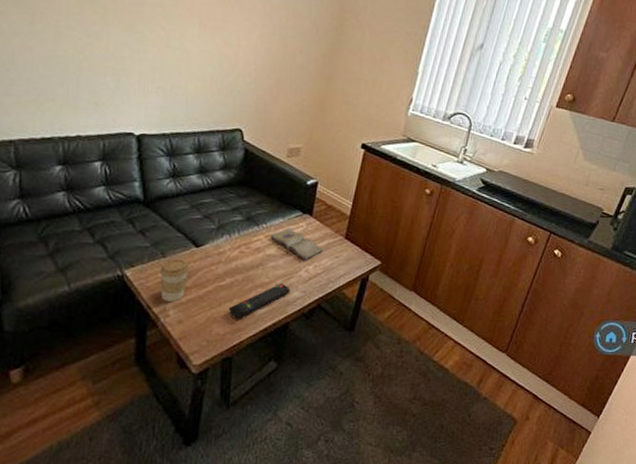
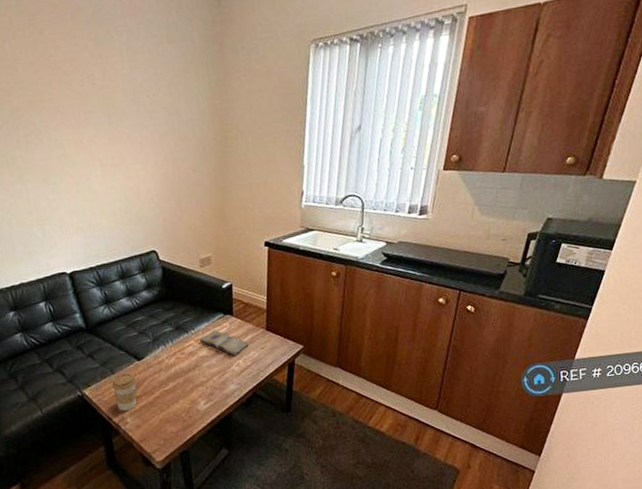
remote control: present [228,284,291,319] -> none [176,379,227,417]

